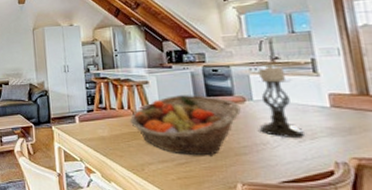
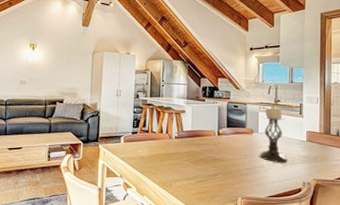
fruit basket: present [130,95,241,156] -> none [167,124,249,176]

